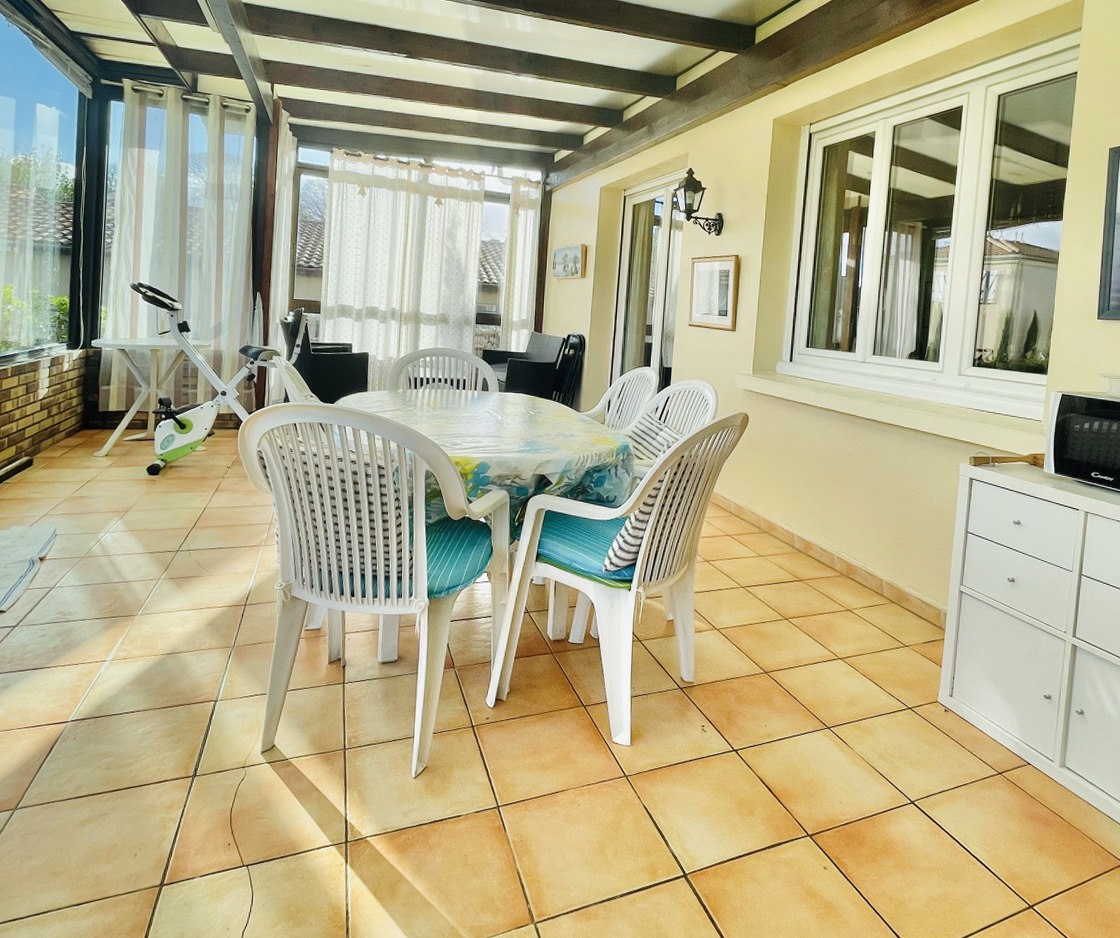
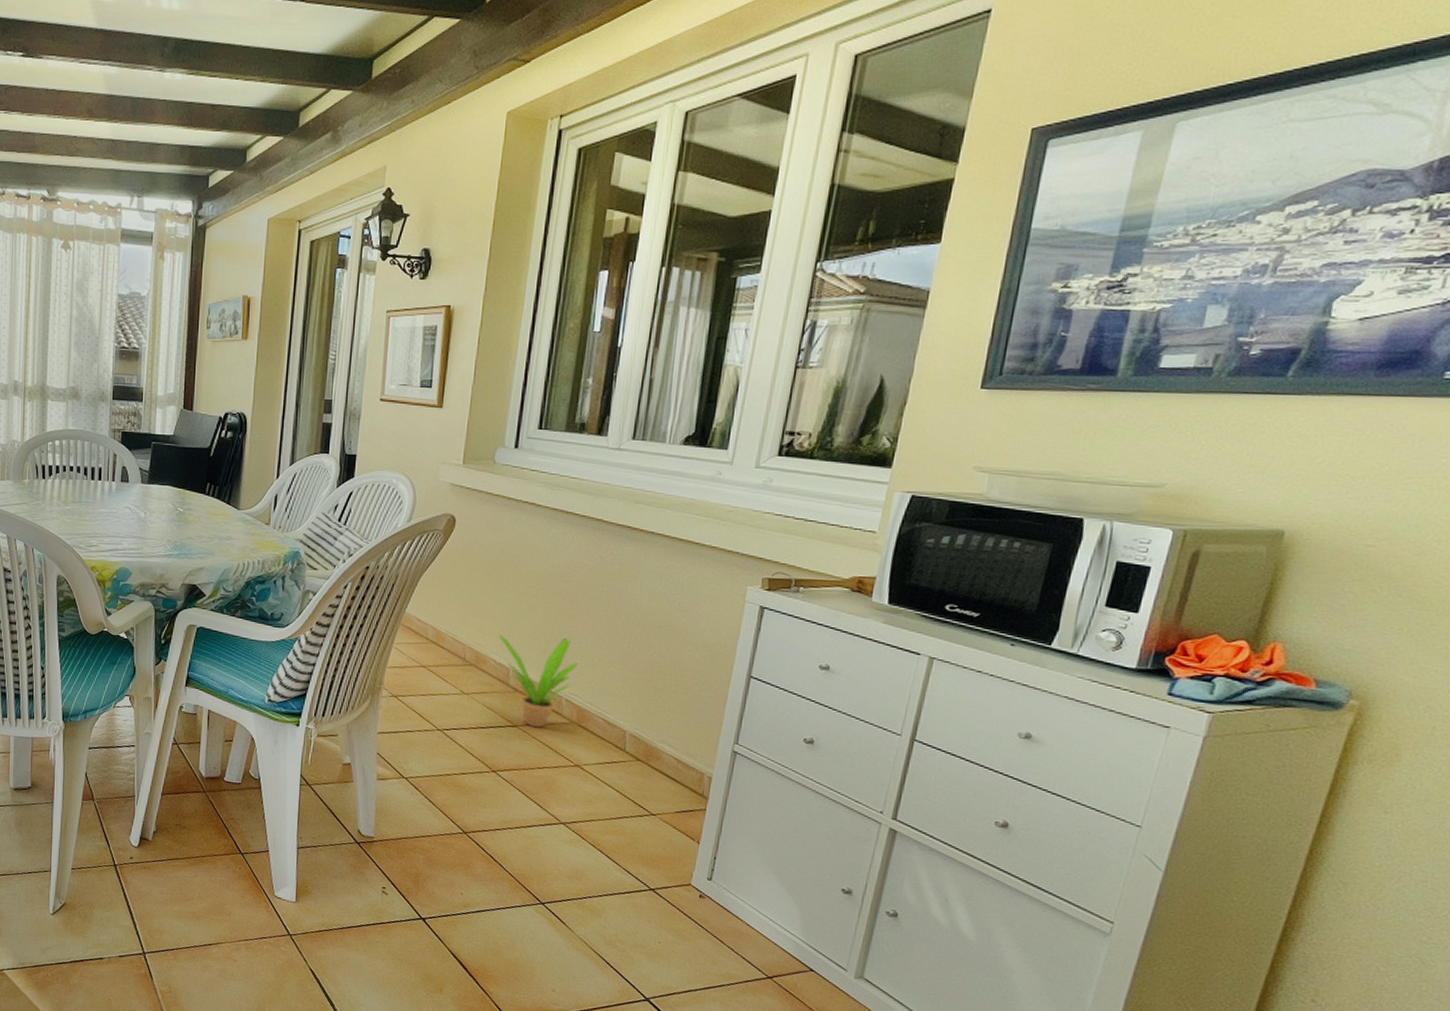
potted plant: none [784,506,845,581] -> present [498,634,579,728]

